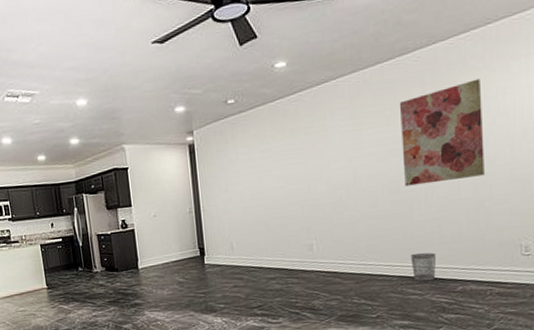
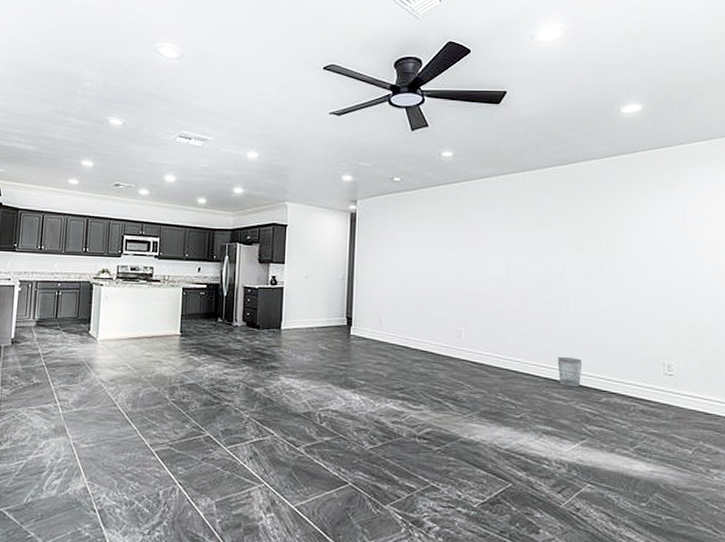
wall art: present [399,79,485,186] -> none [554,198,631,289]

